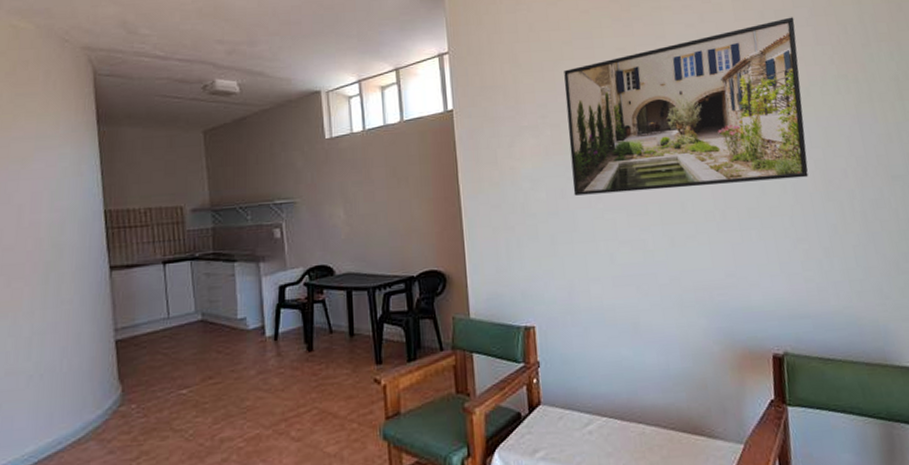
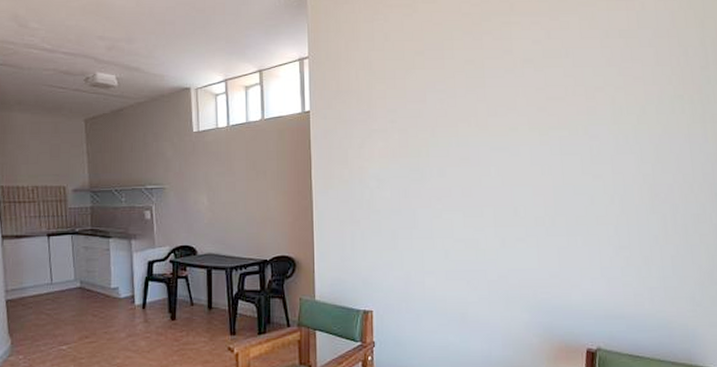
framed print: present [564,17,808,196] -> none [414,37,638,196]

